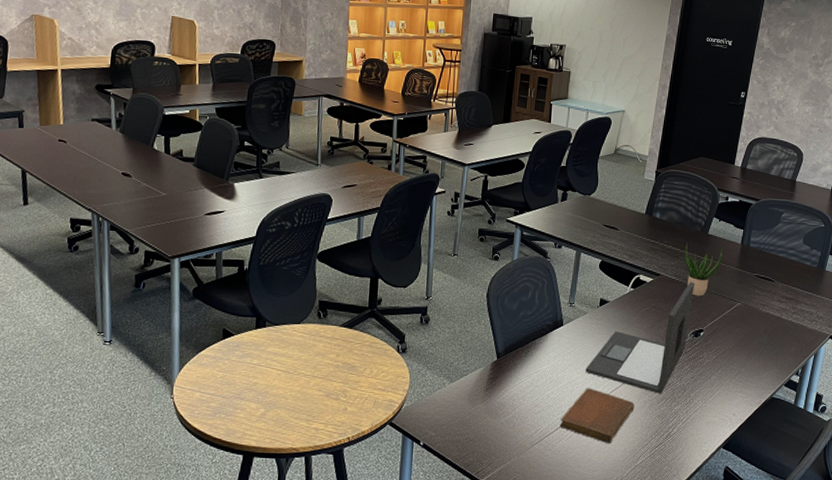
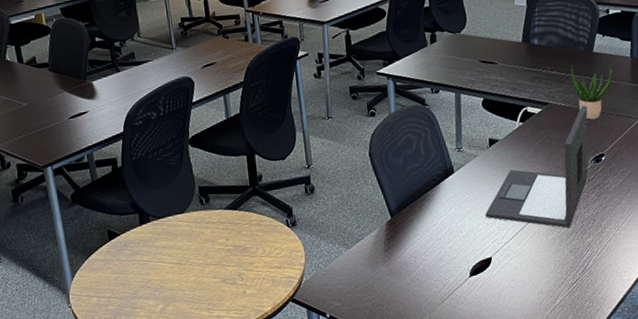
notebook: present [559,388,635,444] -> none [468,233,544,288]

